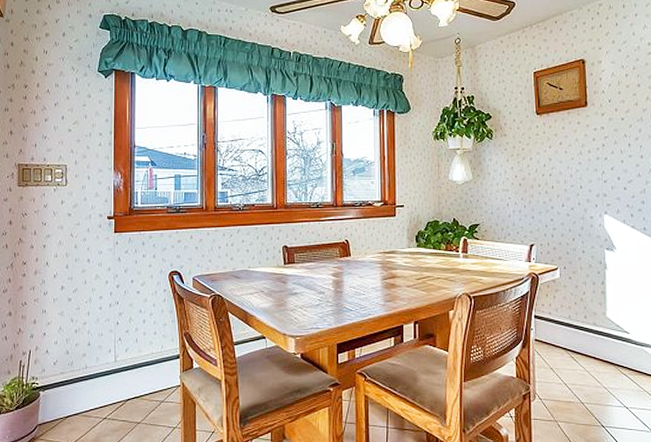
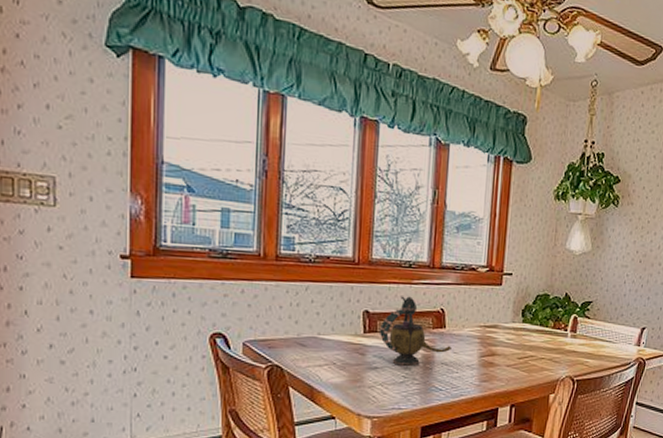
teapot: none [296,231,357,290] -> present [379,296,451,366]

